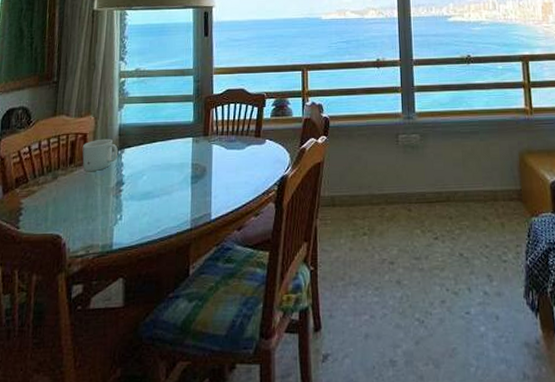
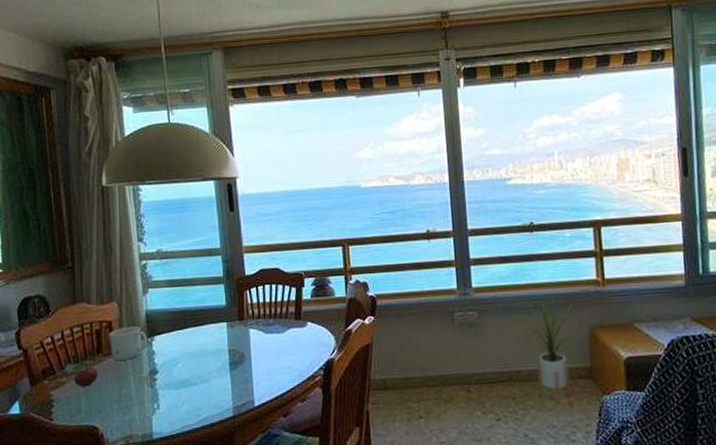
fruit: none [37,173,68,196] -> present [65,363,98,387]
house plant: none [460,122,508,223] -> present [523,295,577,403]

